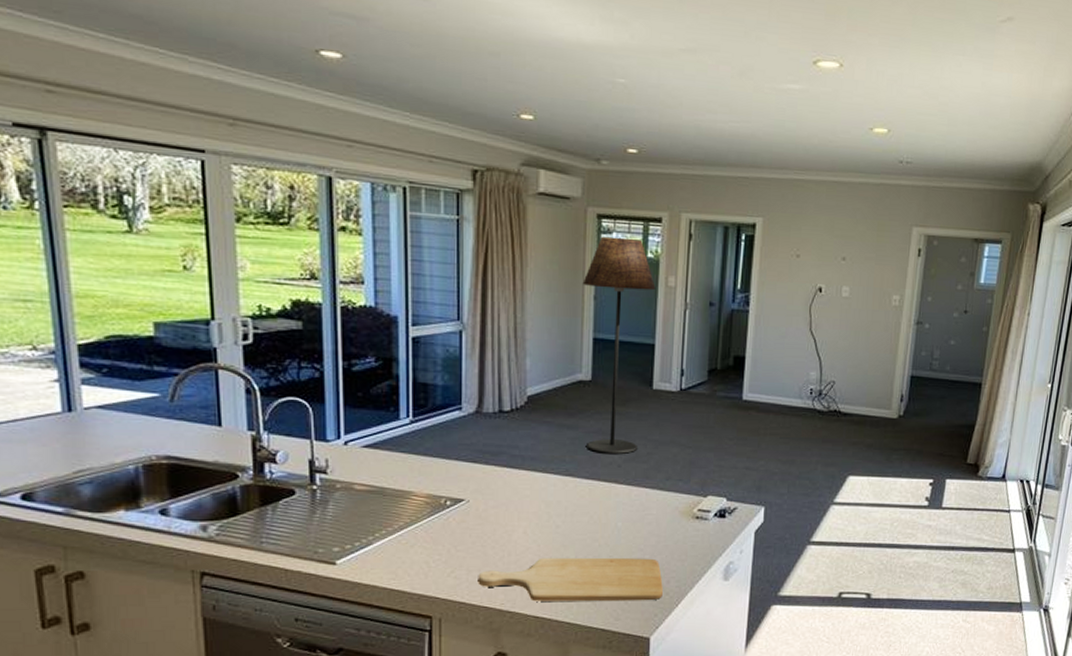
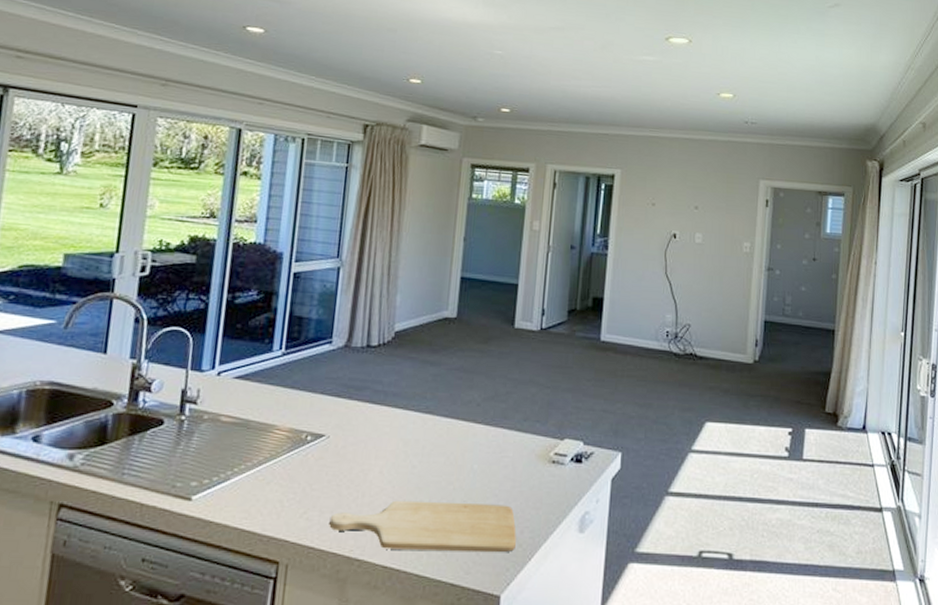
floor lamp: present [582,236,656,455] -> none [448,183,521,393]

